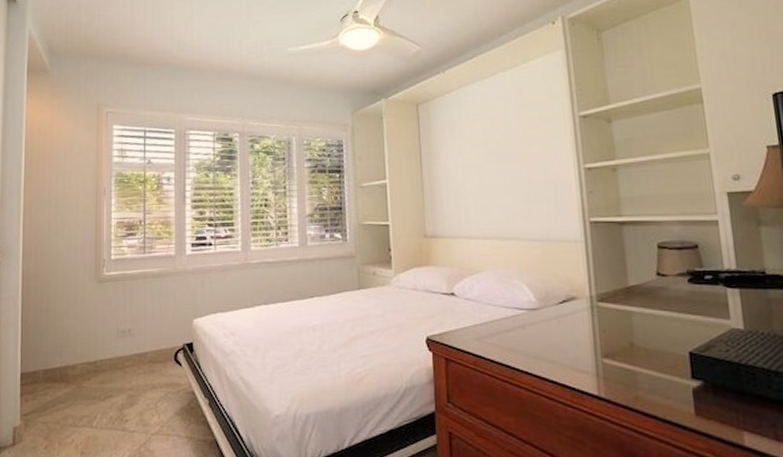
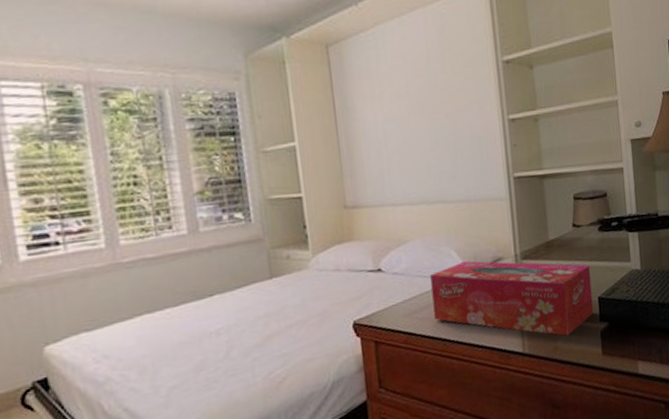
tissue box: none [501,295,684,388] -> present [430,260,594,336]

